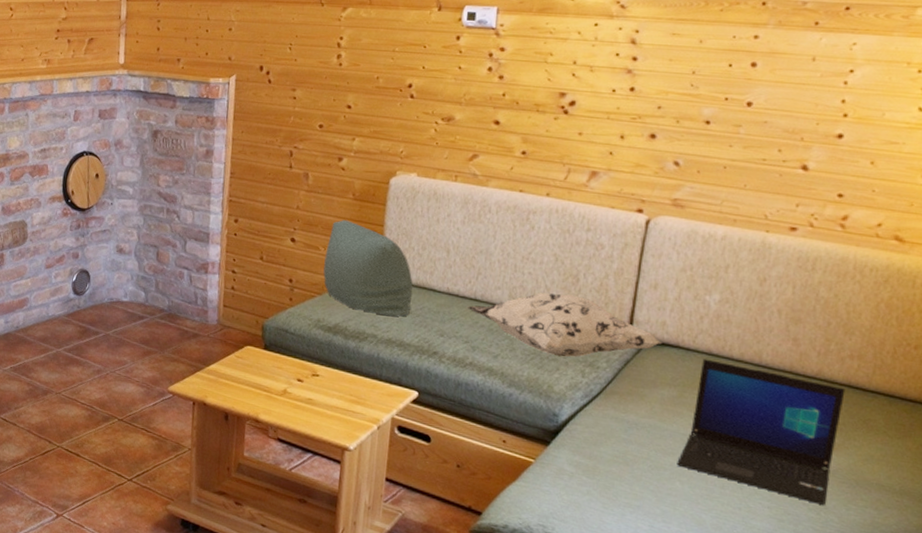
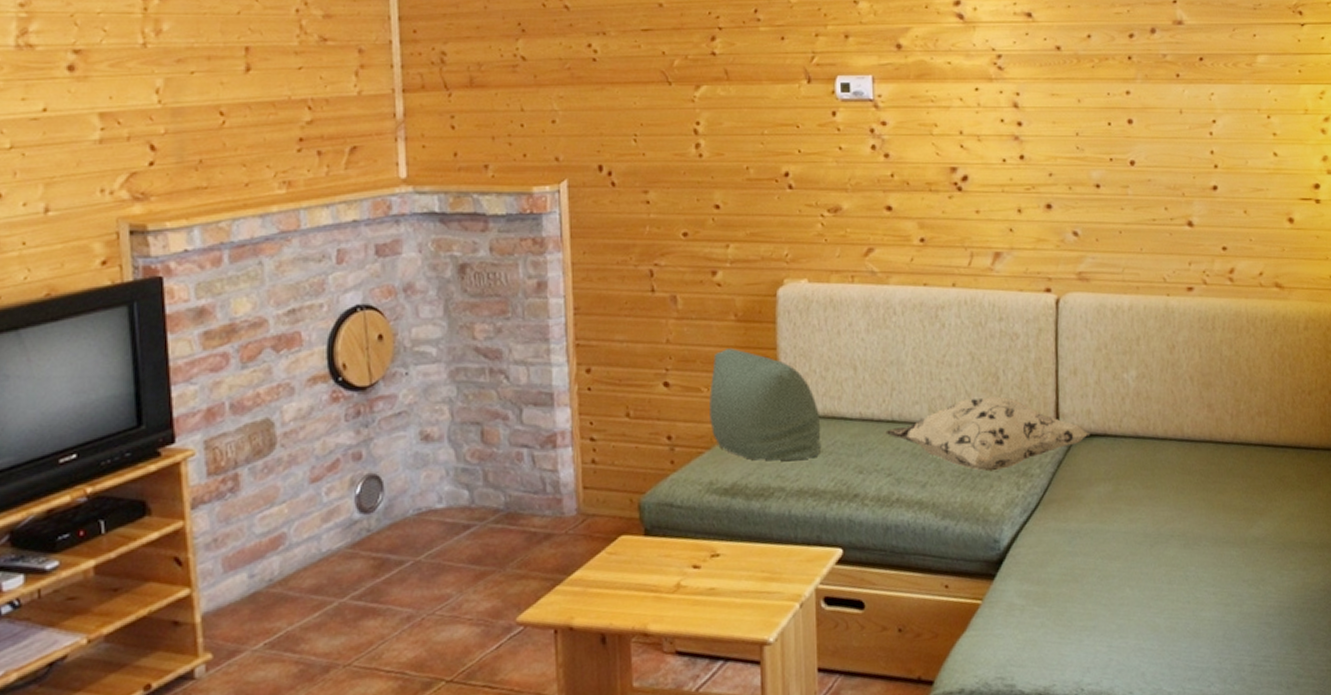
laptop: present [677,359,846,505] -> none [1123,443,1262,578]

